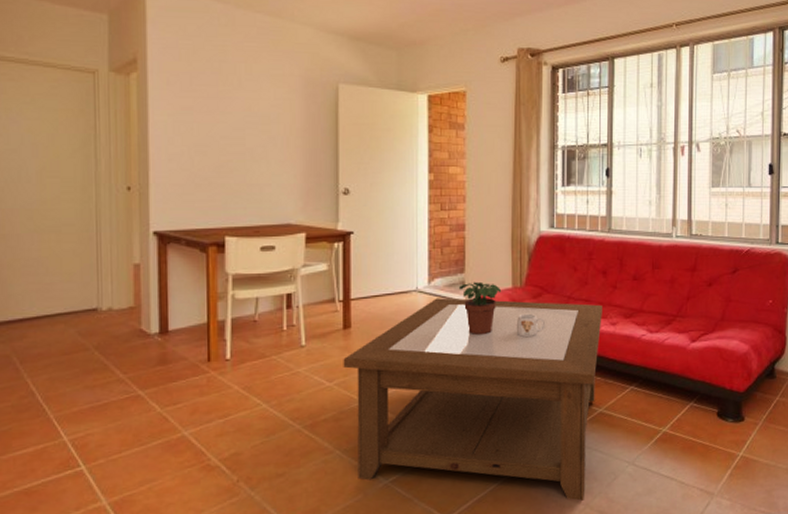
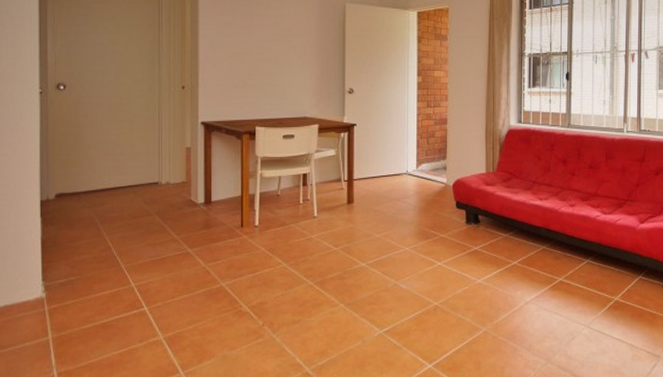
coffee table: present [343,298,602,501] -> none [347,180,562,356]
potted plant: present [458,281,502,336] -> none [441,167,477,212]
mug: present [516,313,546,337] -> none [489,195,514,214]

